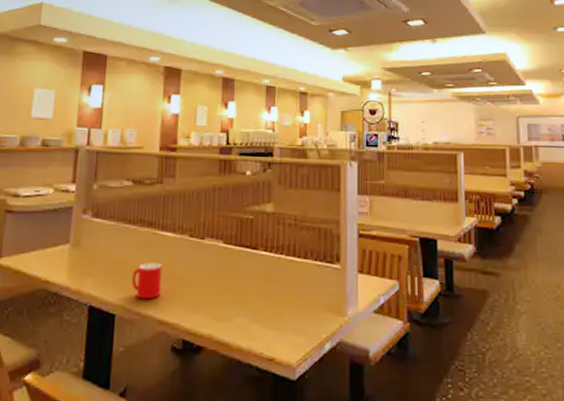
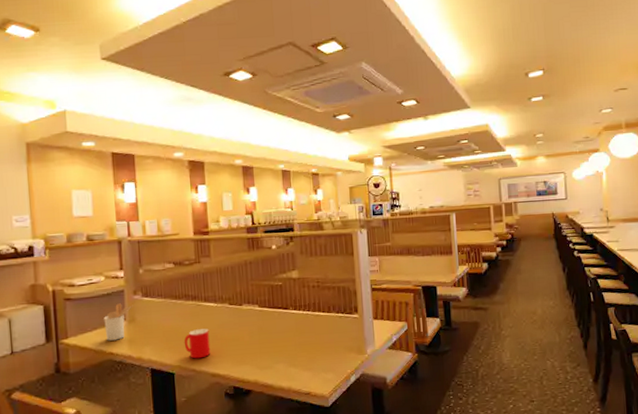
utensil holder: none [44,222,80,266] -> present [104,303,133,341]

